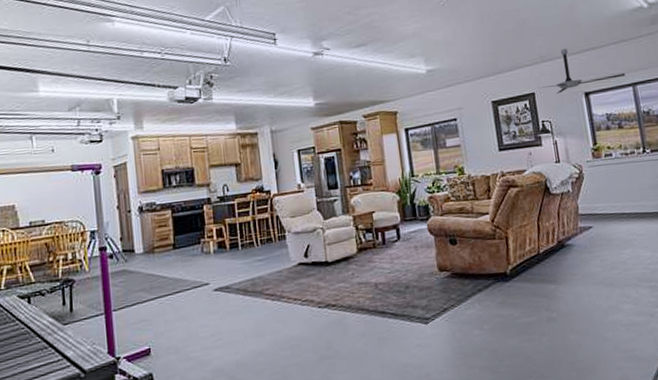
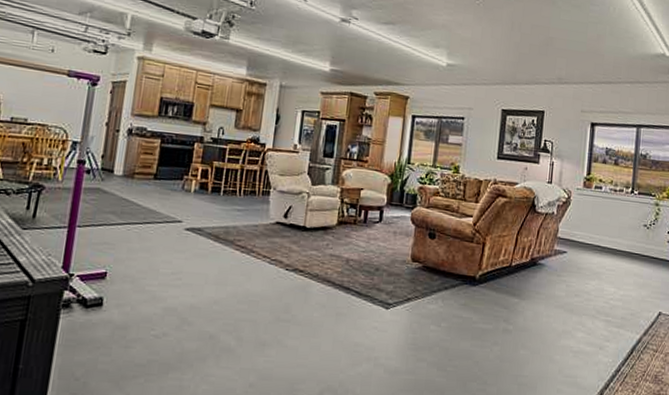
ceiling fan: present [539,49,626,94] -> none [550,76,633,118]

